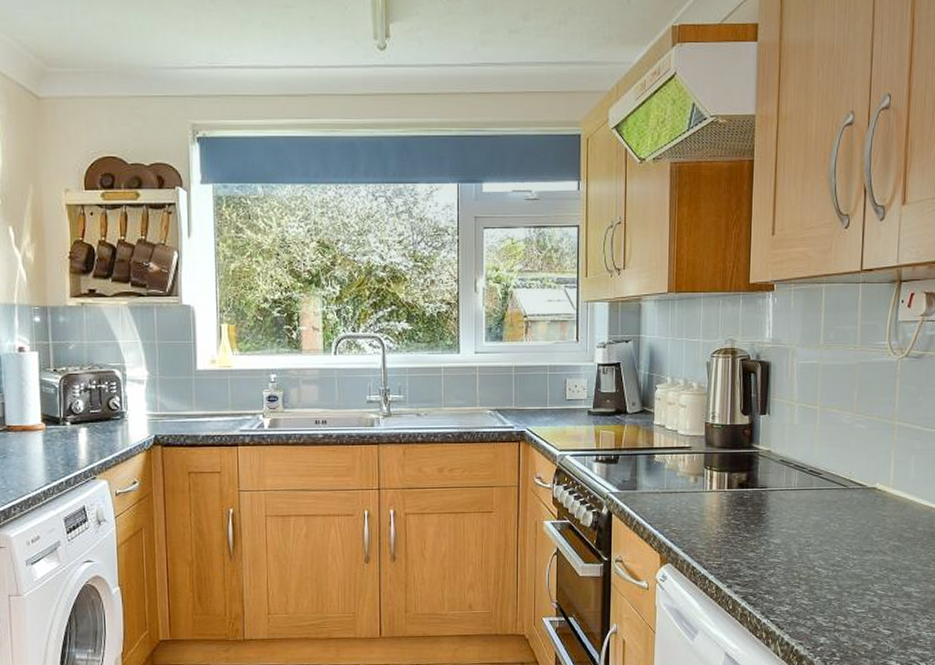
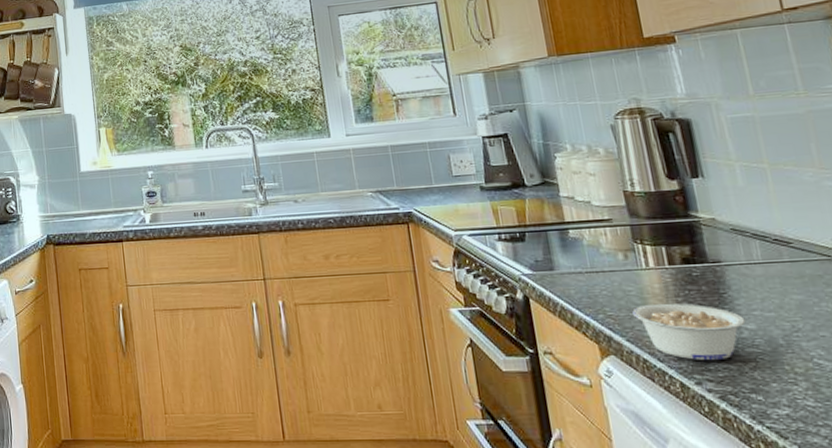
legume: none [692,520,774,569] -> present [632,303,746,361]

